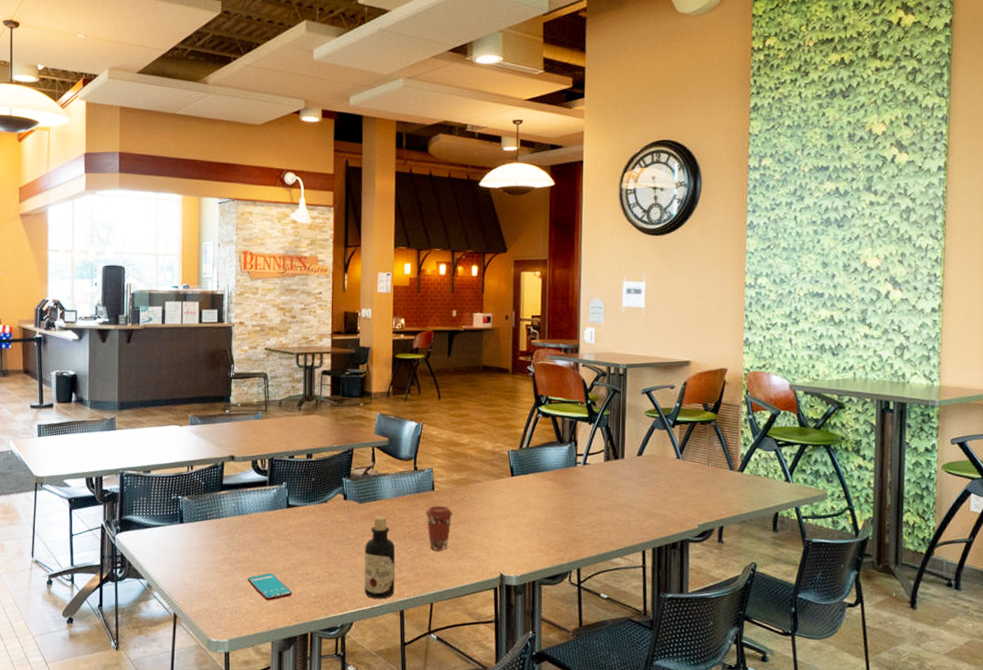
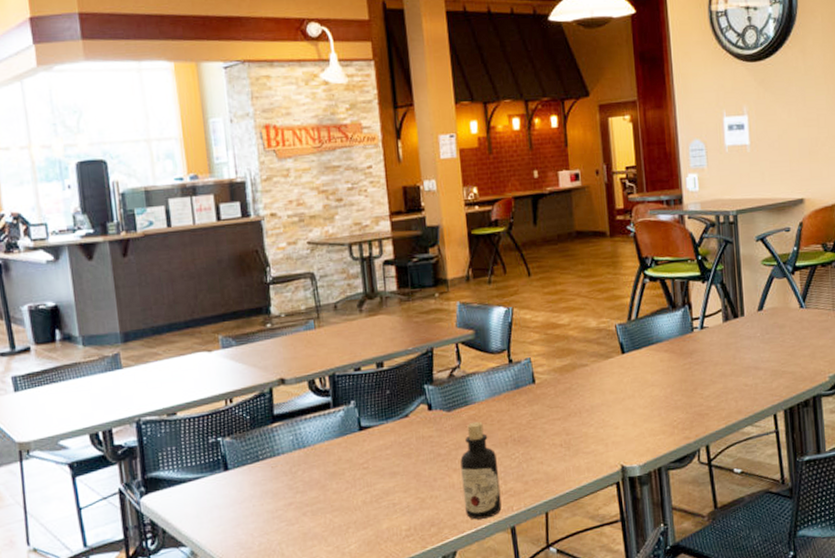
smartphone: present [247,572,292,601] -> none [320,511,379,545]
coffee cup: present [425,506,453,551] -> none [527,399,560,452]

